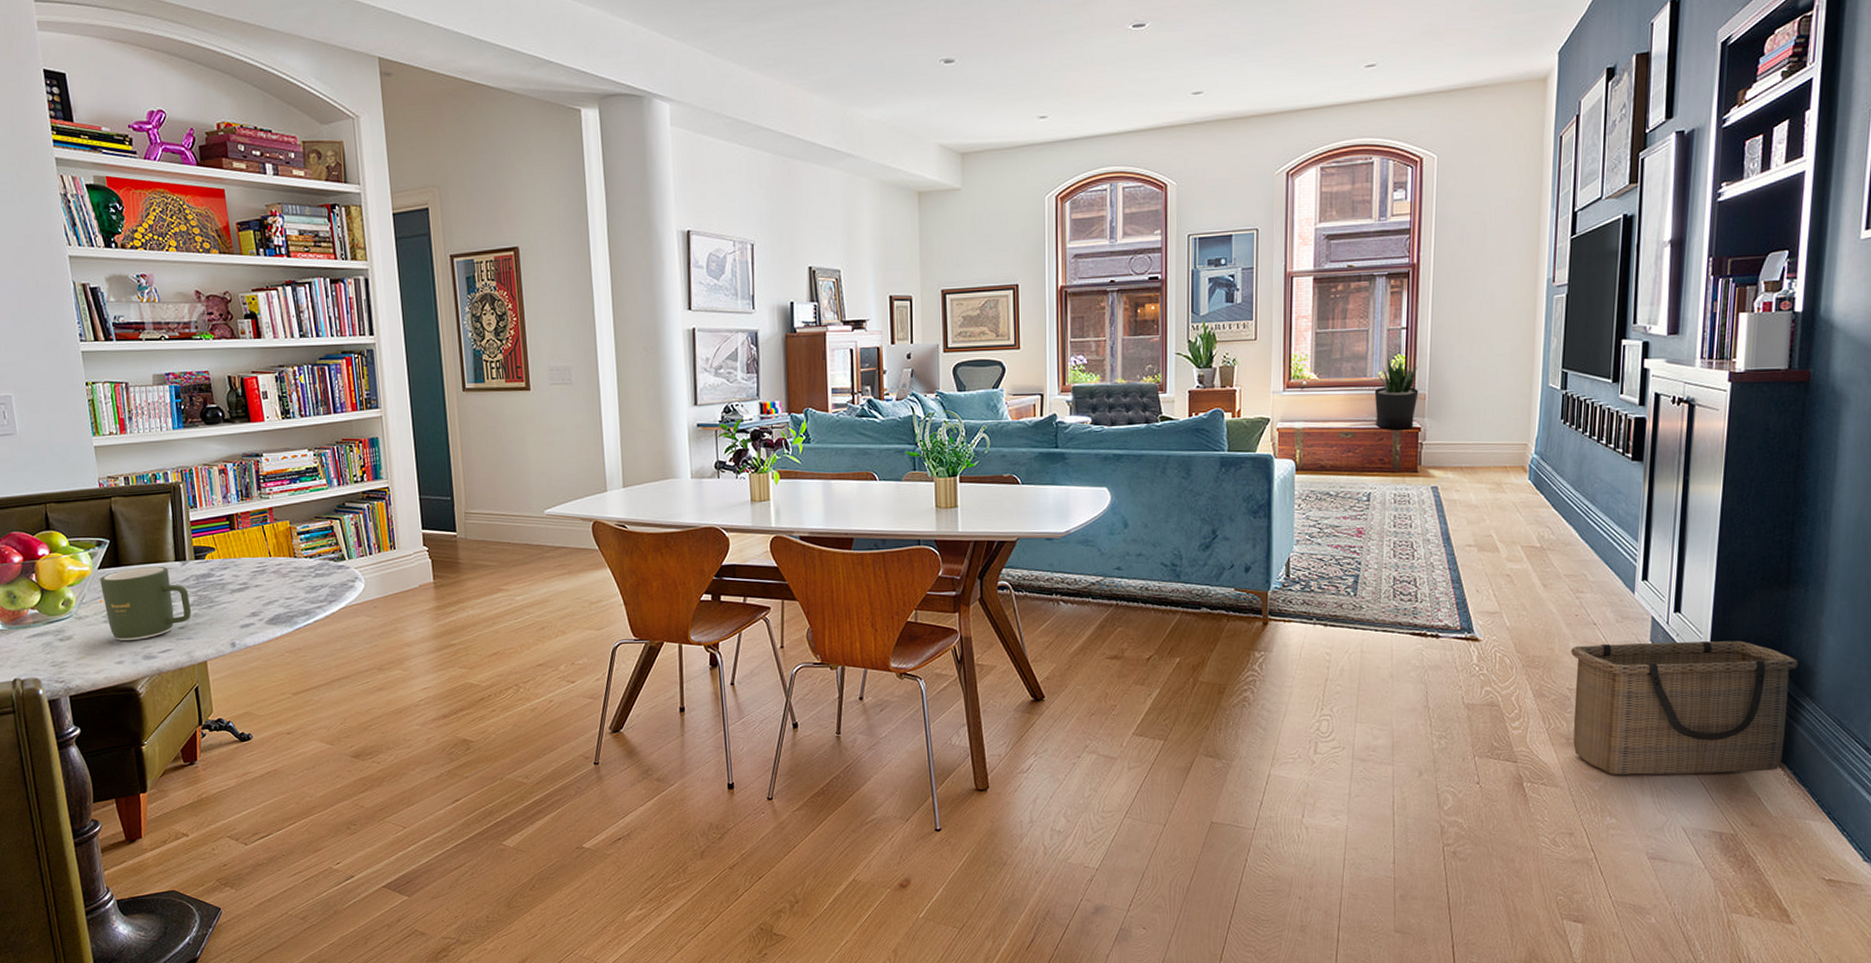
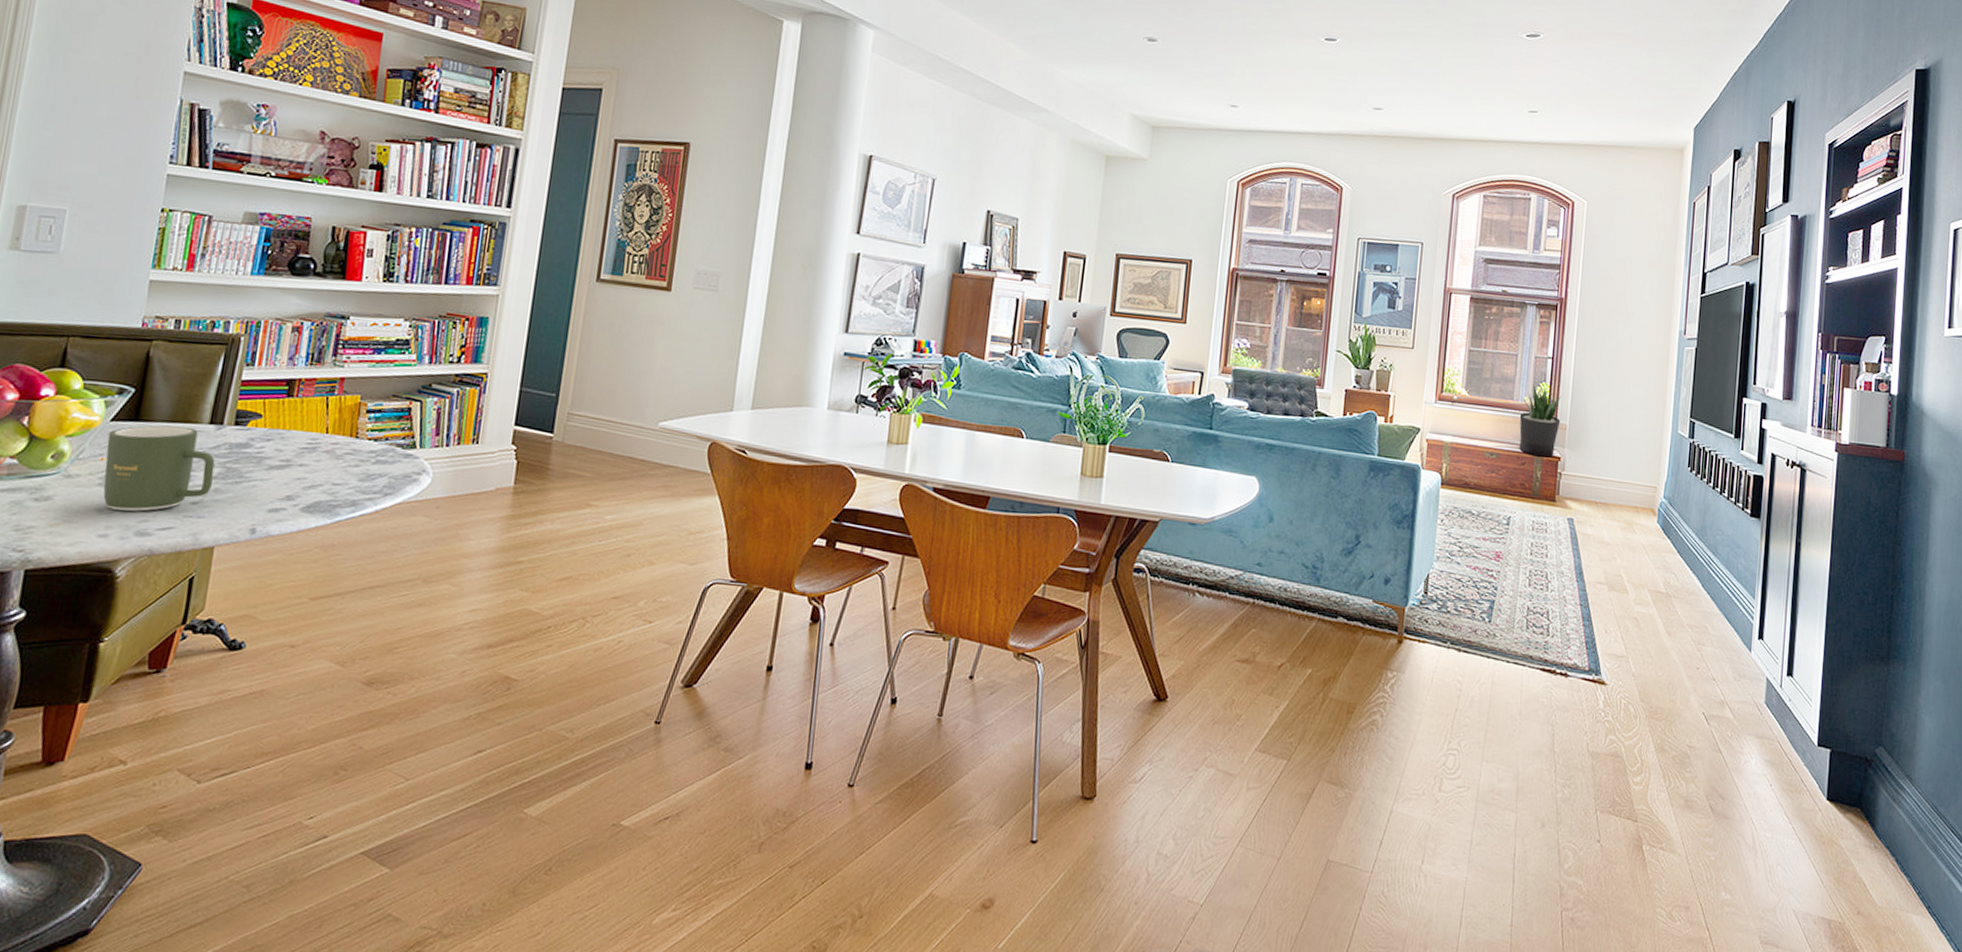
basket: present [1571,640,1799,775] -> none [1691,700,1899,855]

